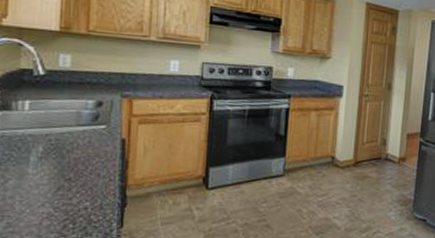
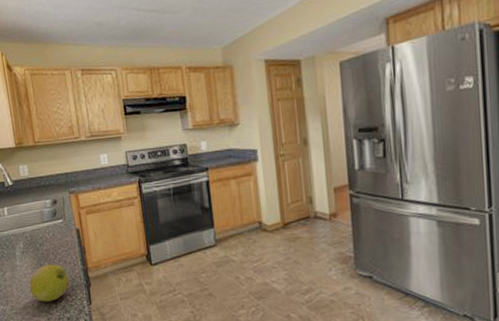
fruit: none [40,176,100,221] -> present [29,264,70,302]

